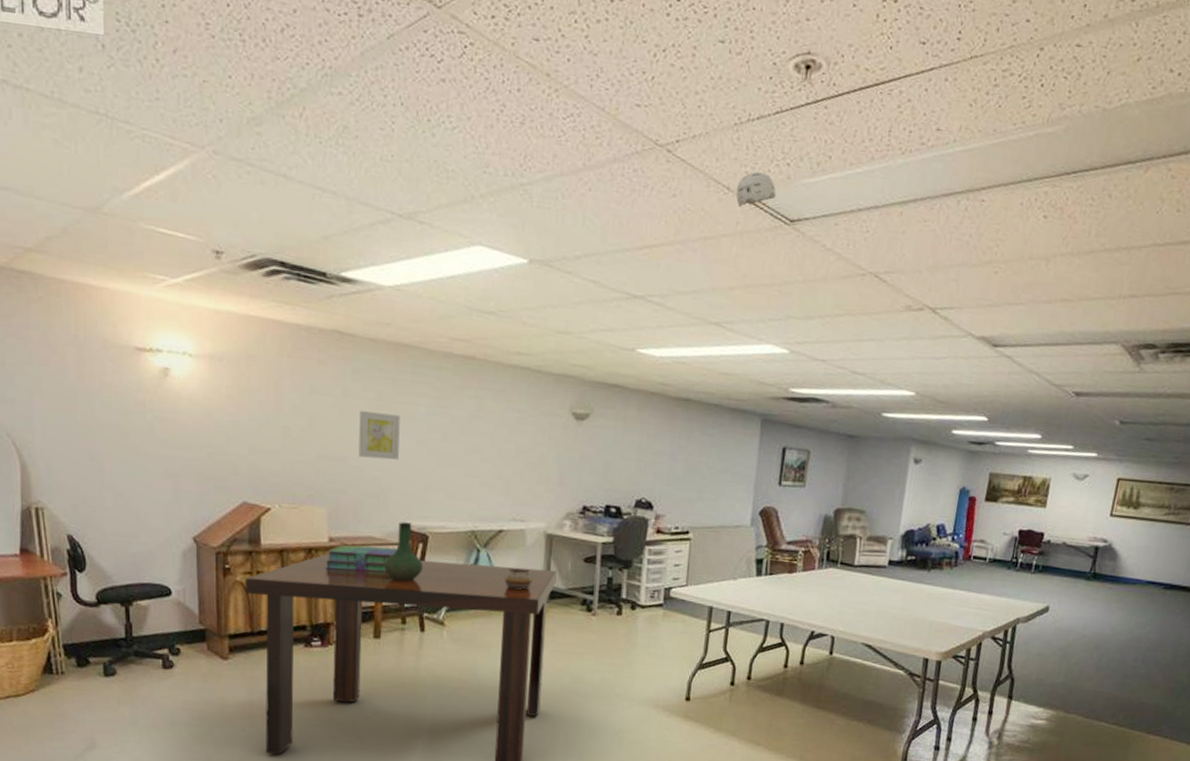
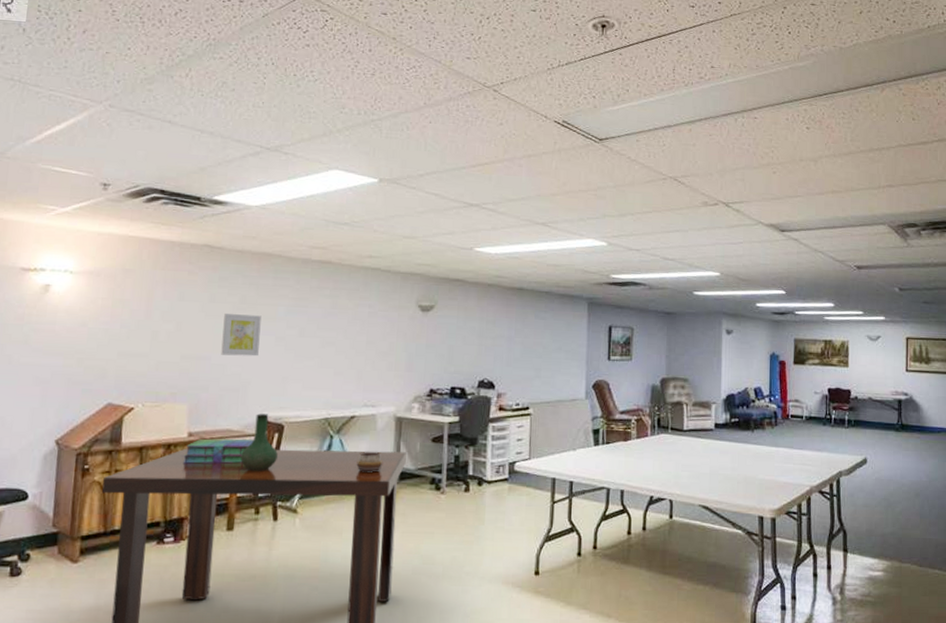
smoke detector: present [736,172,777,207] -> none [552,103,586,130]

